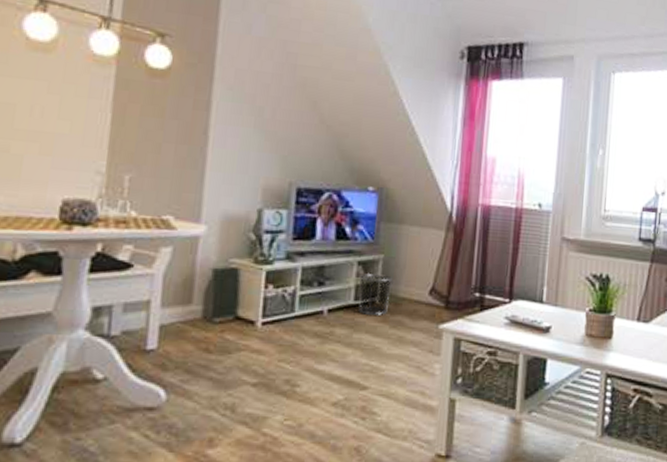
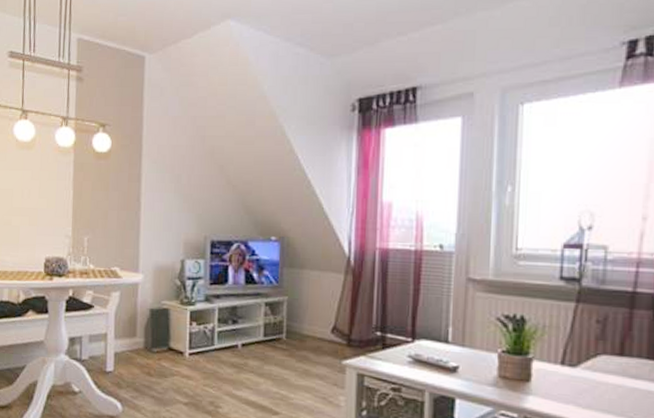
waste bin: present [358,274,392,315] -> none [266,313,296,350]

